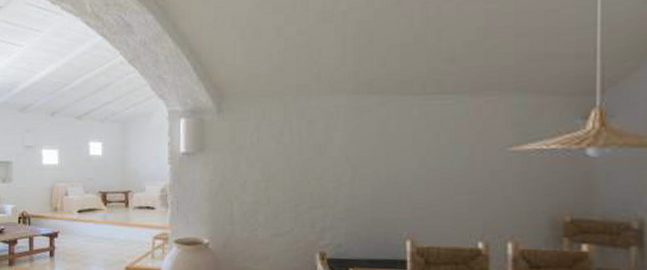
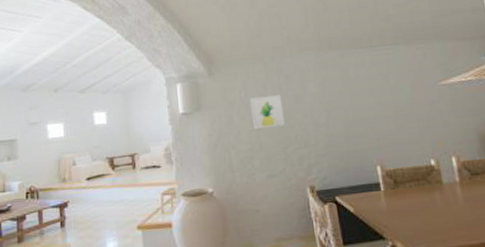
wall art: none [262,143,300,180] -> present [250,95,285,129]

